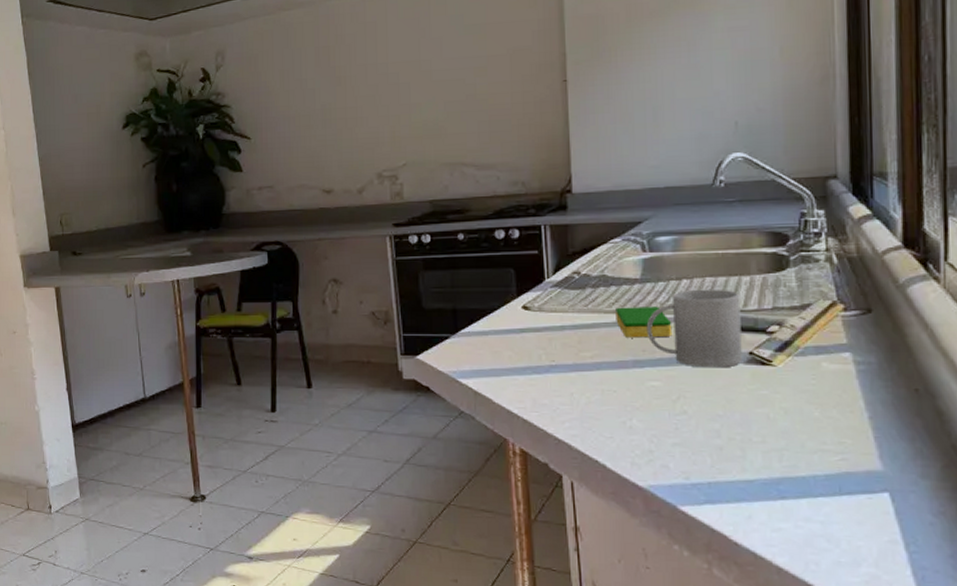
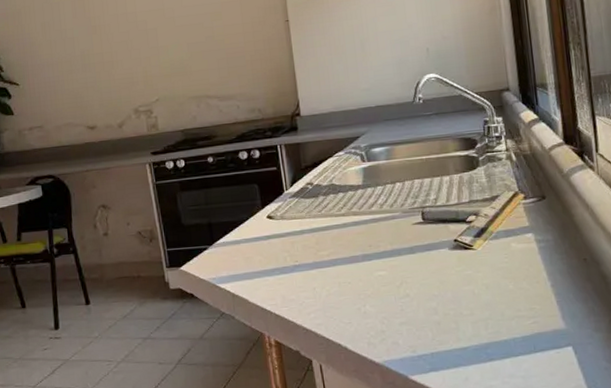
dish sponge: present [616,306,673,338] -> none [344,207,392,236]
mug: present [646,289,742,368] -> none [370,188,449,257]

